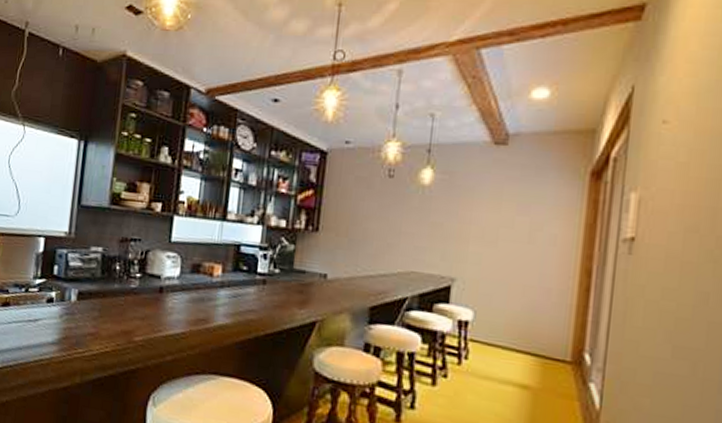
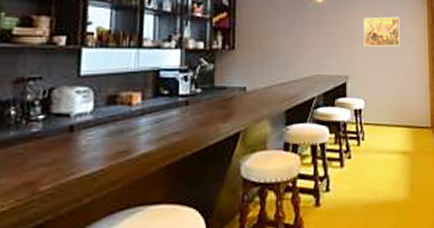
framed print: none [480,207,540,250] -> present [363,16,400,47]

